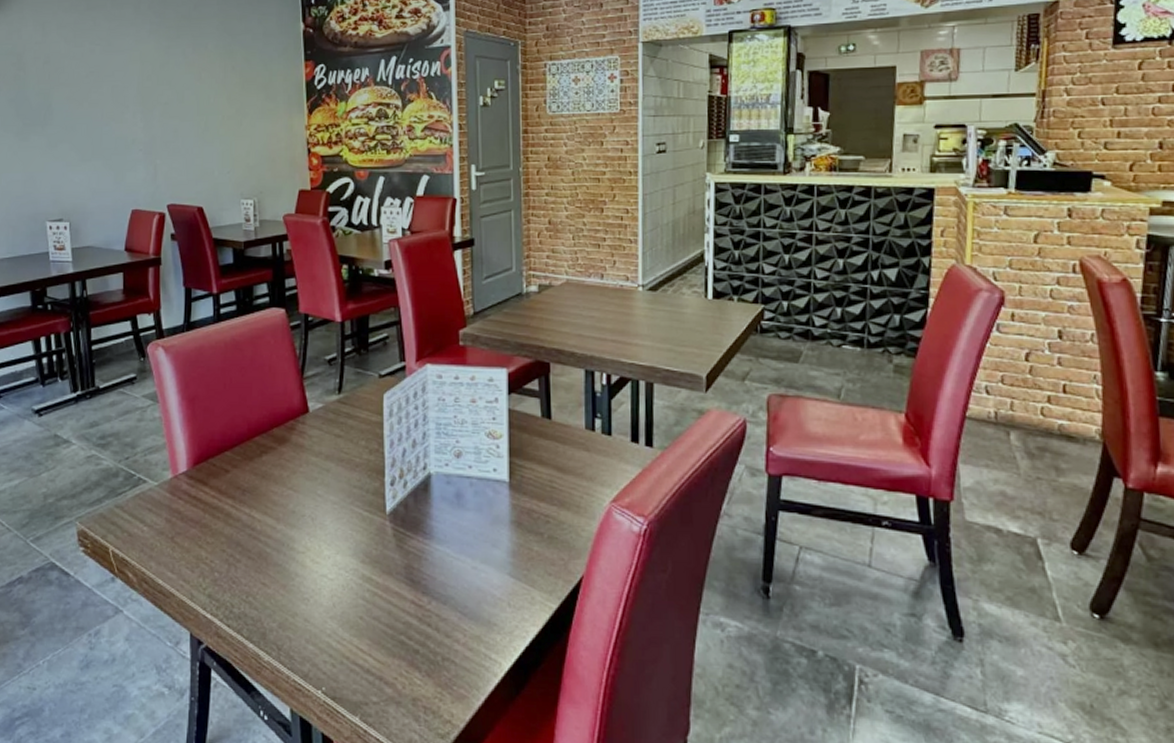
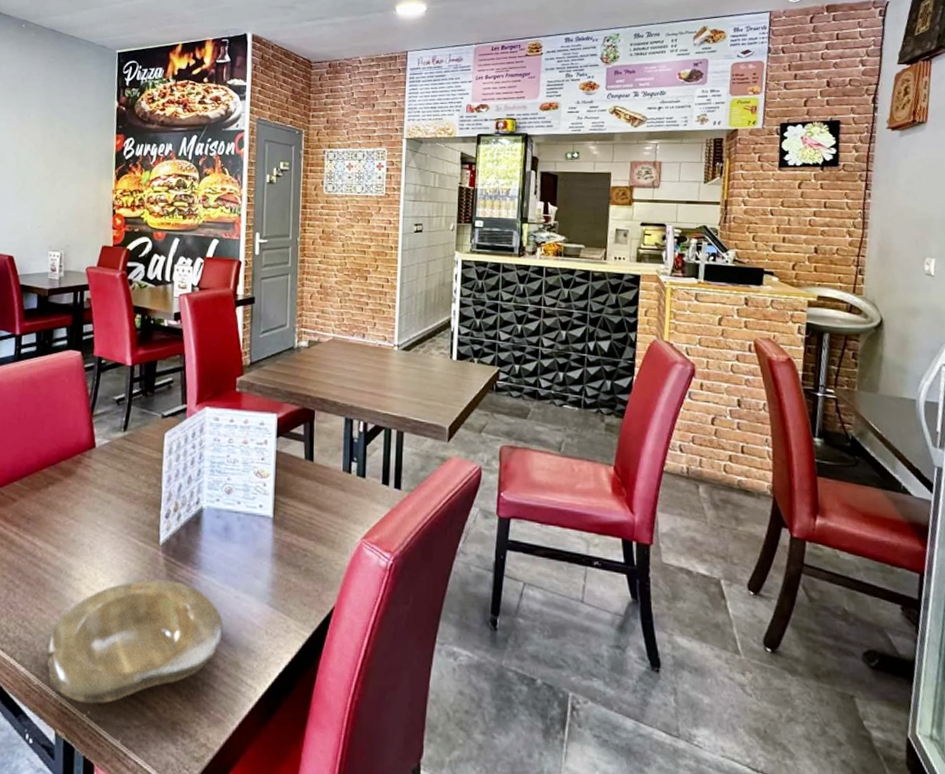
plate: none [274,551,461,680] -> present [45,580,223,704]

